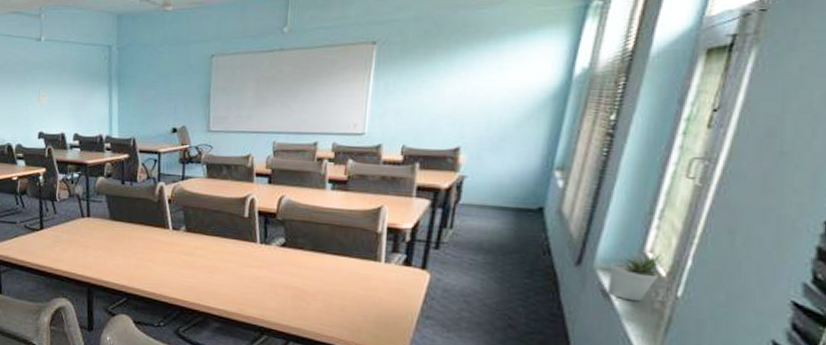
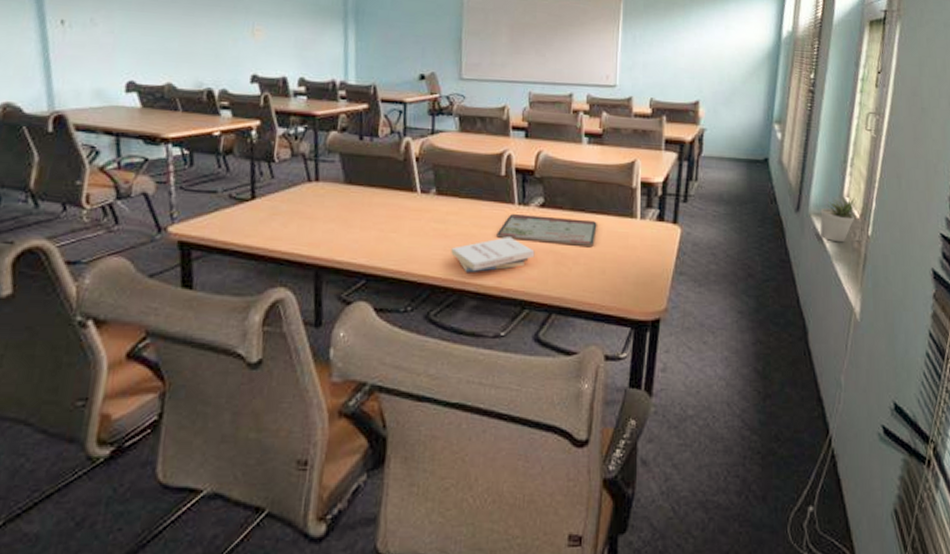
books: none [198,271,275,300] -> present [451,237,535,273]
tablet: none [239,252,338,286] -> present [496,214,597,248]

